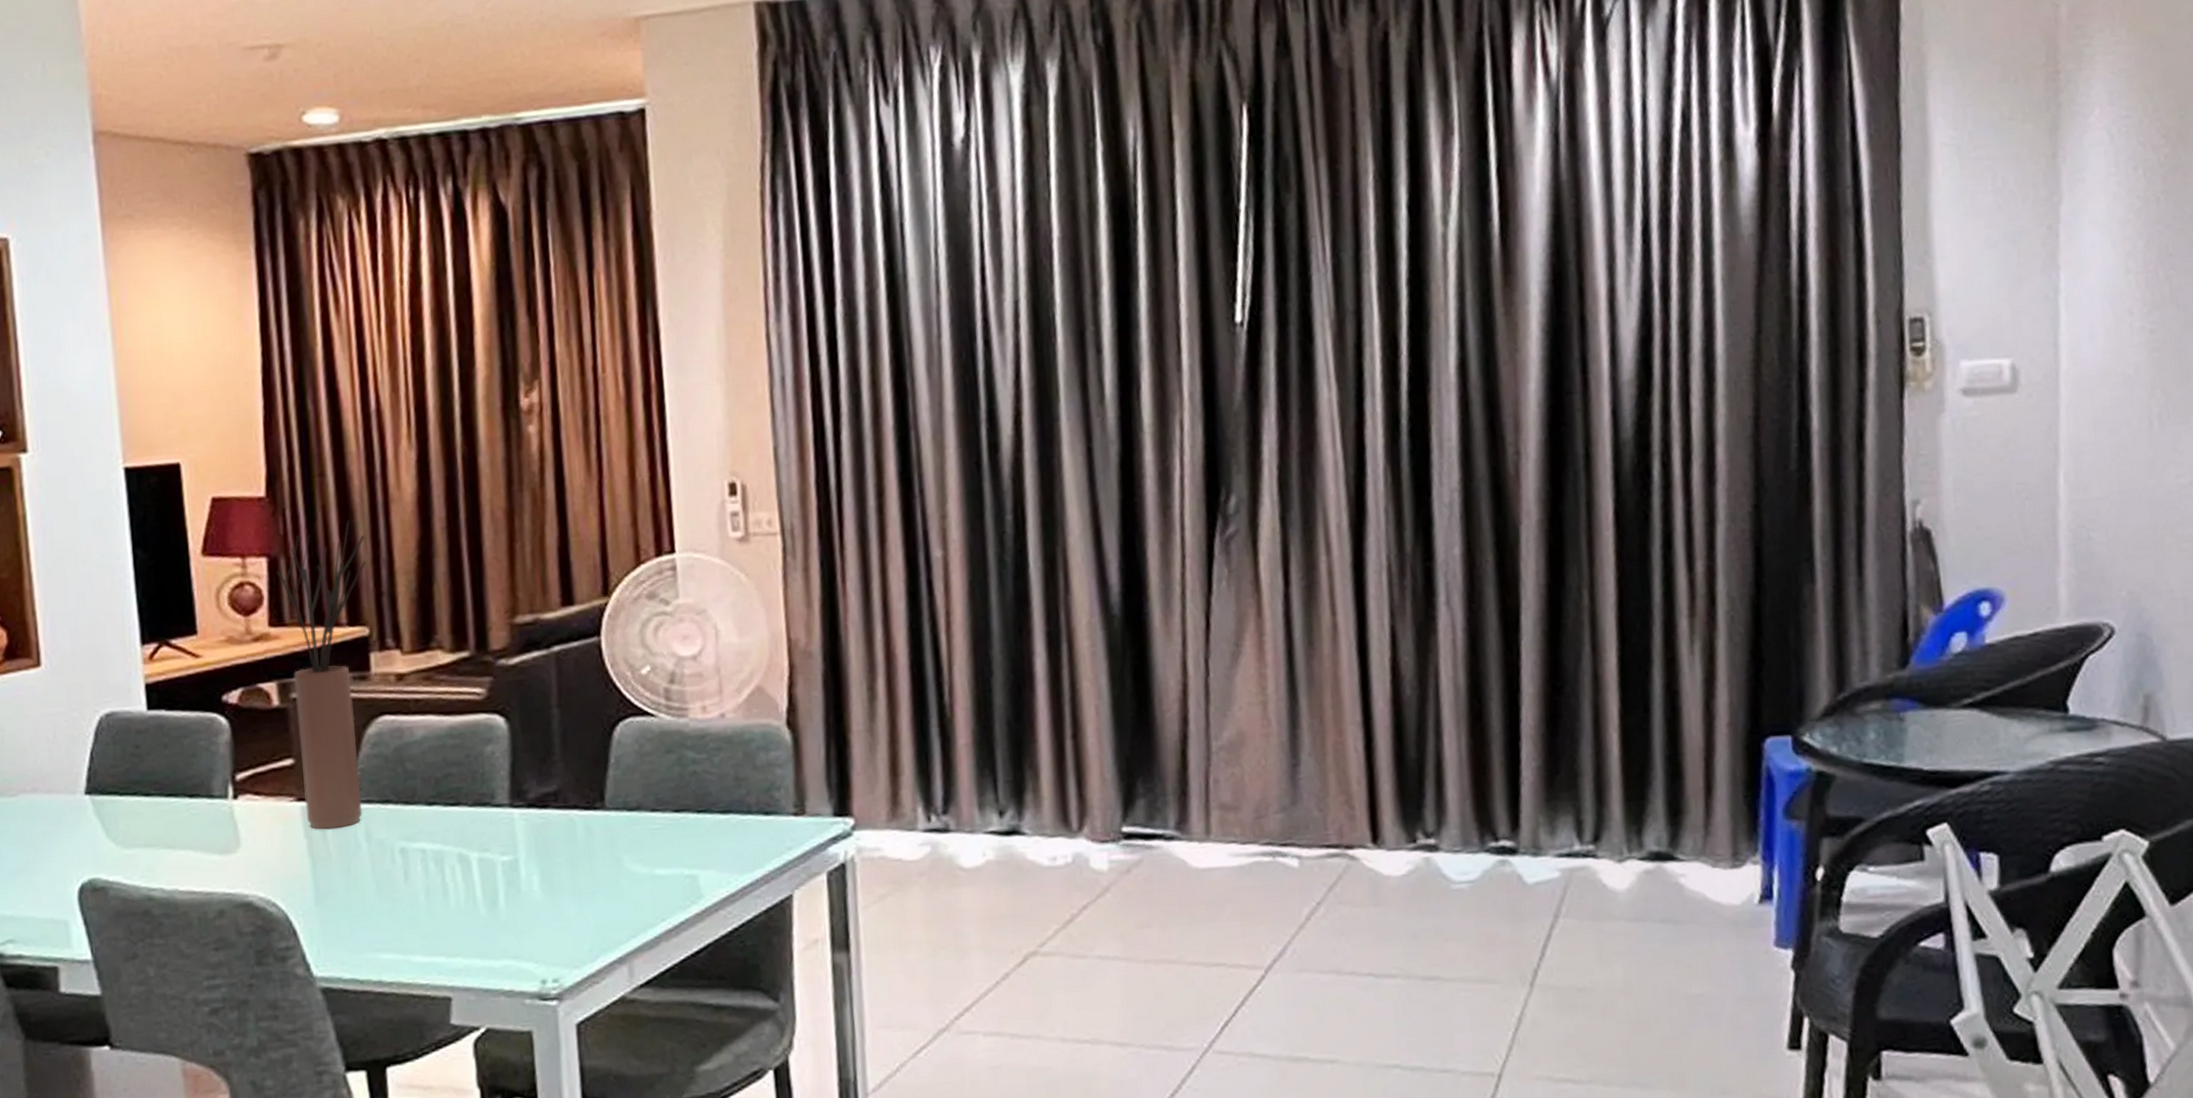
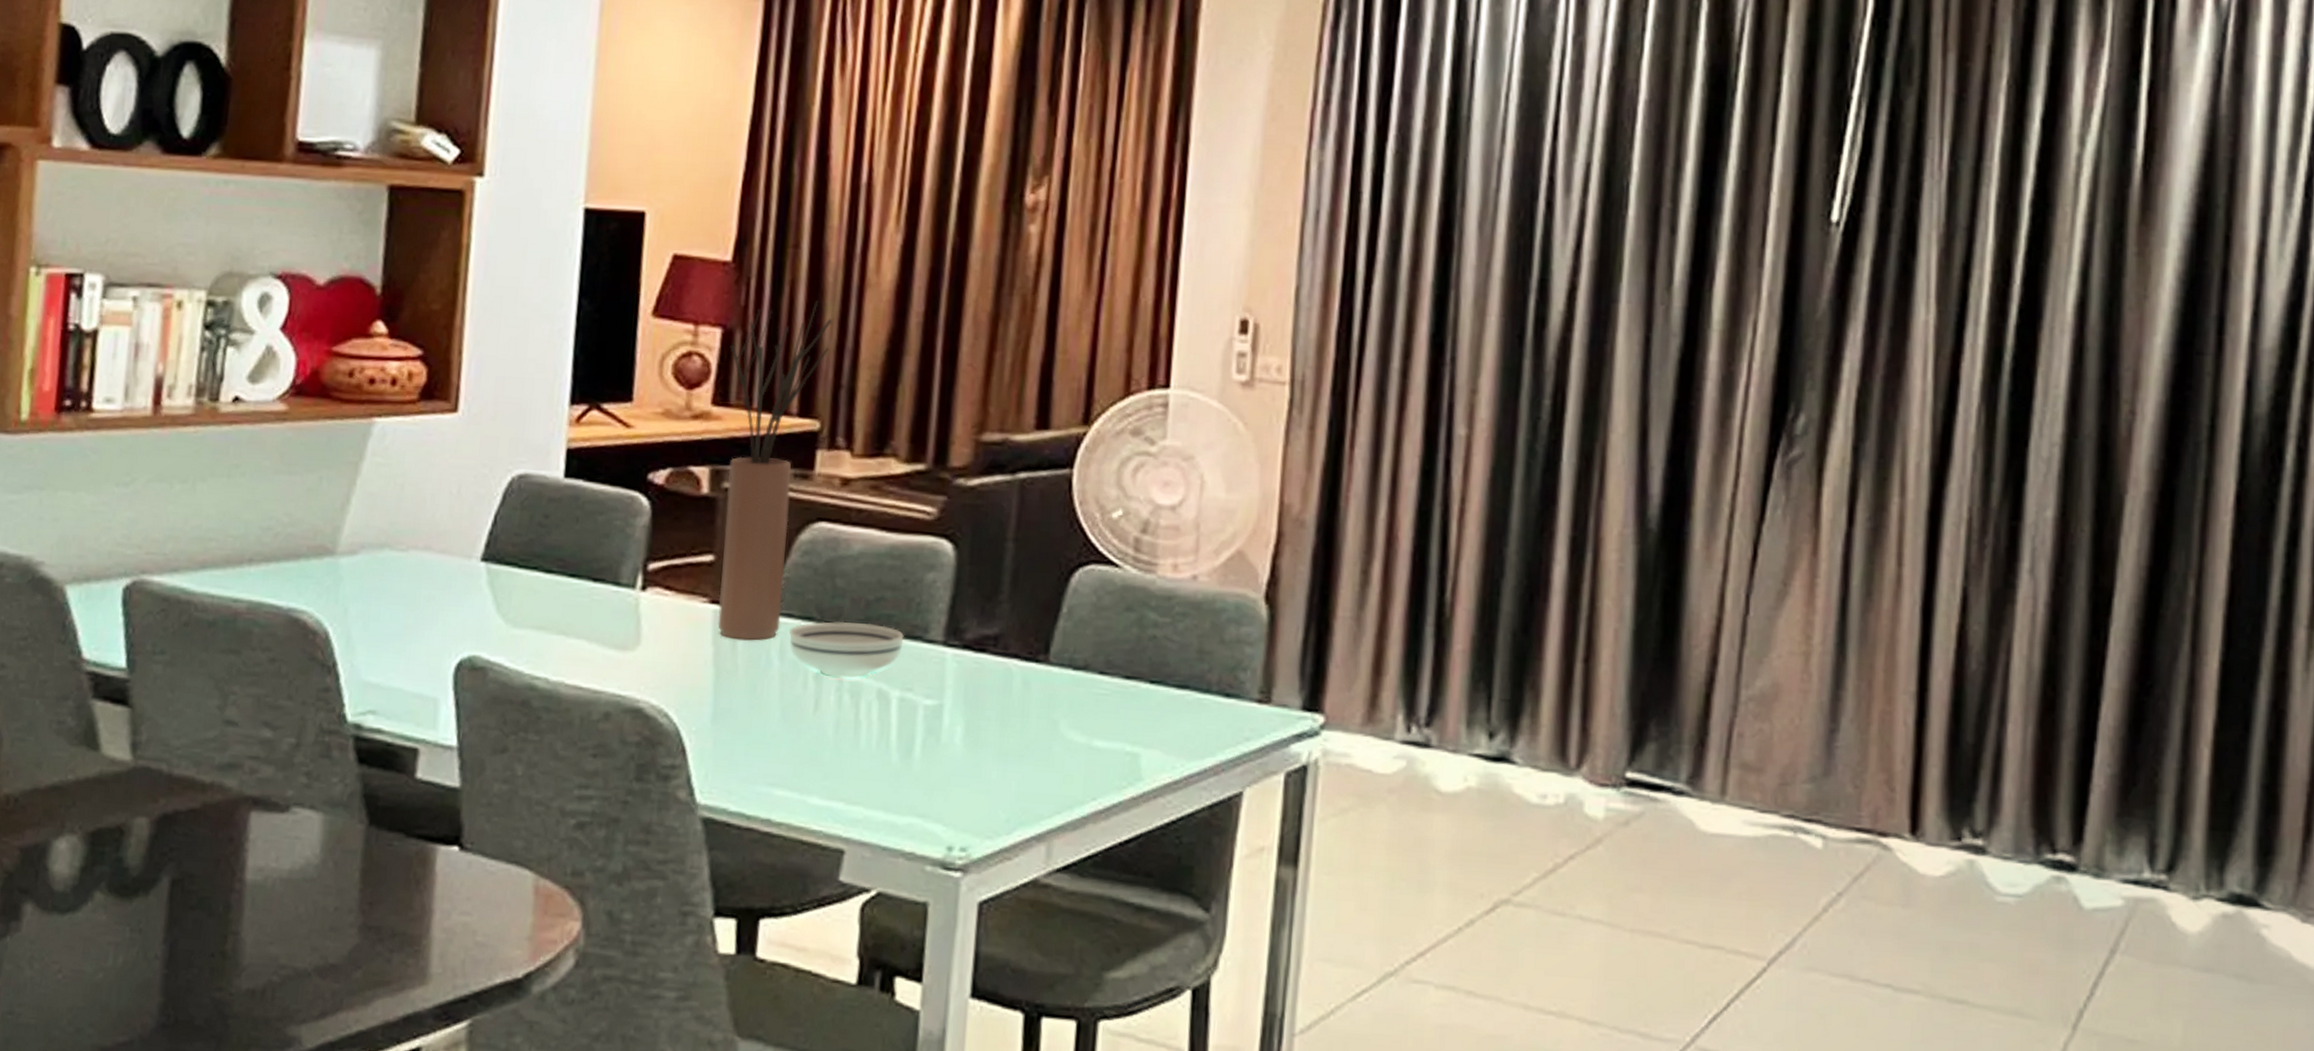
bowl: none [372,797,474,850] -> present [789,621,904,679]

